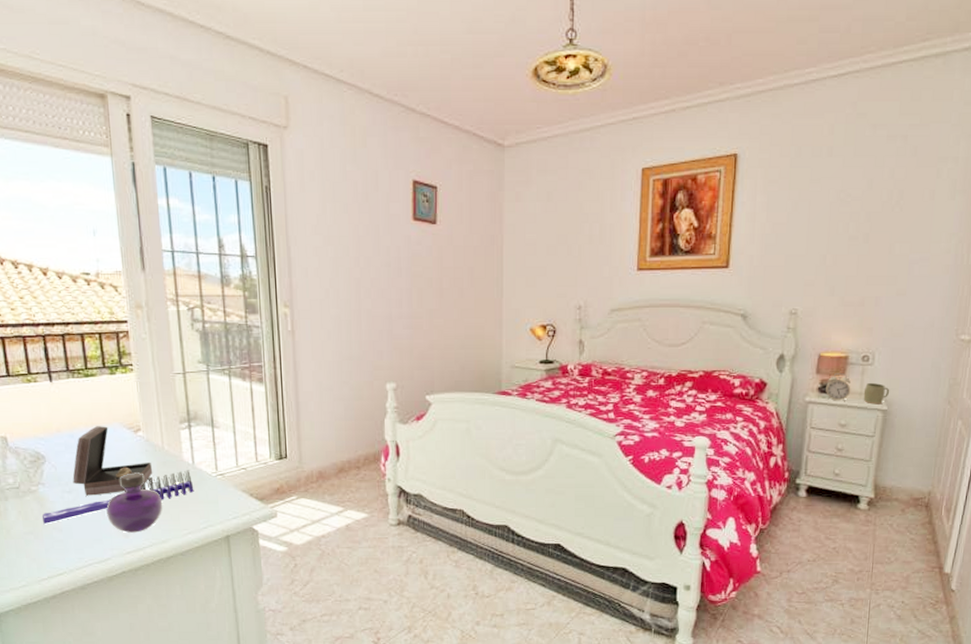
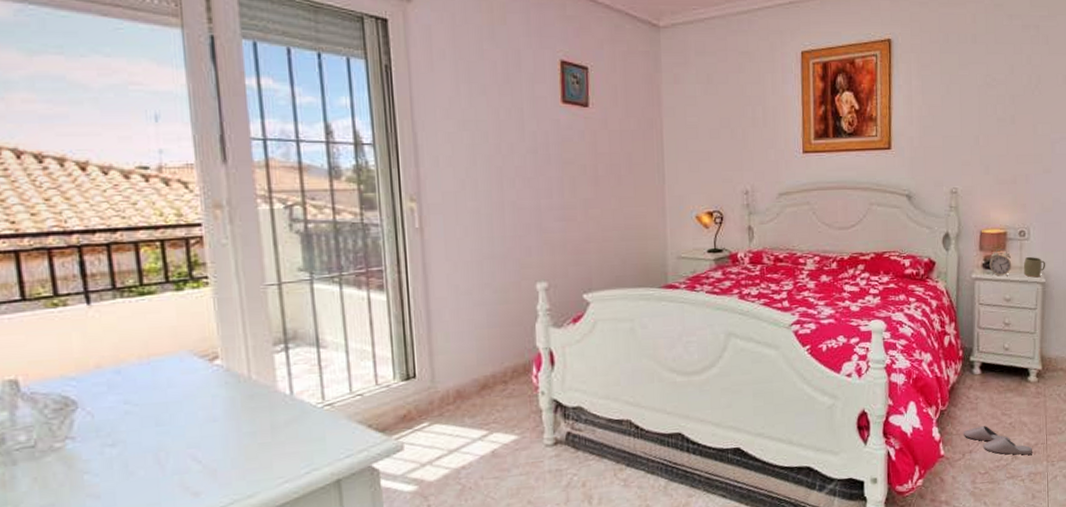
hairbrush: present [42,470,194,524] -> none [70,402,293,491]
jewelry box: present [72,426,153,496] -> none [118,356,236,448]
perfume bottle: present [106,473,163,533] -> none [167,411,249,491]
slippers: none [783,548,856,580] -> present [964,426,1032,455]

